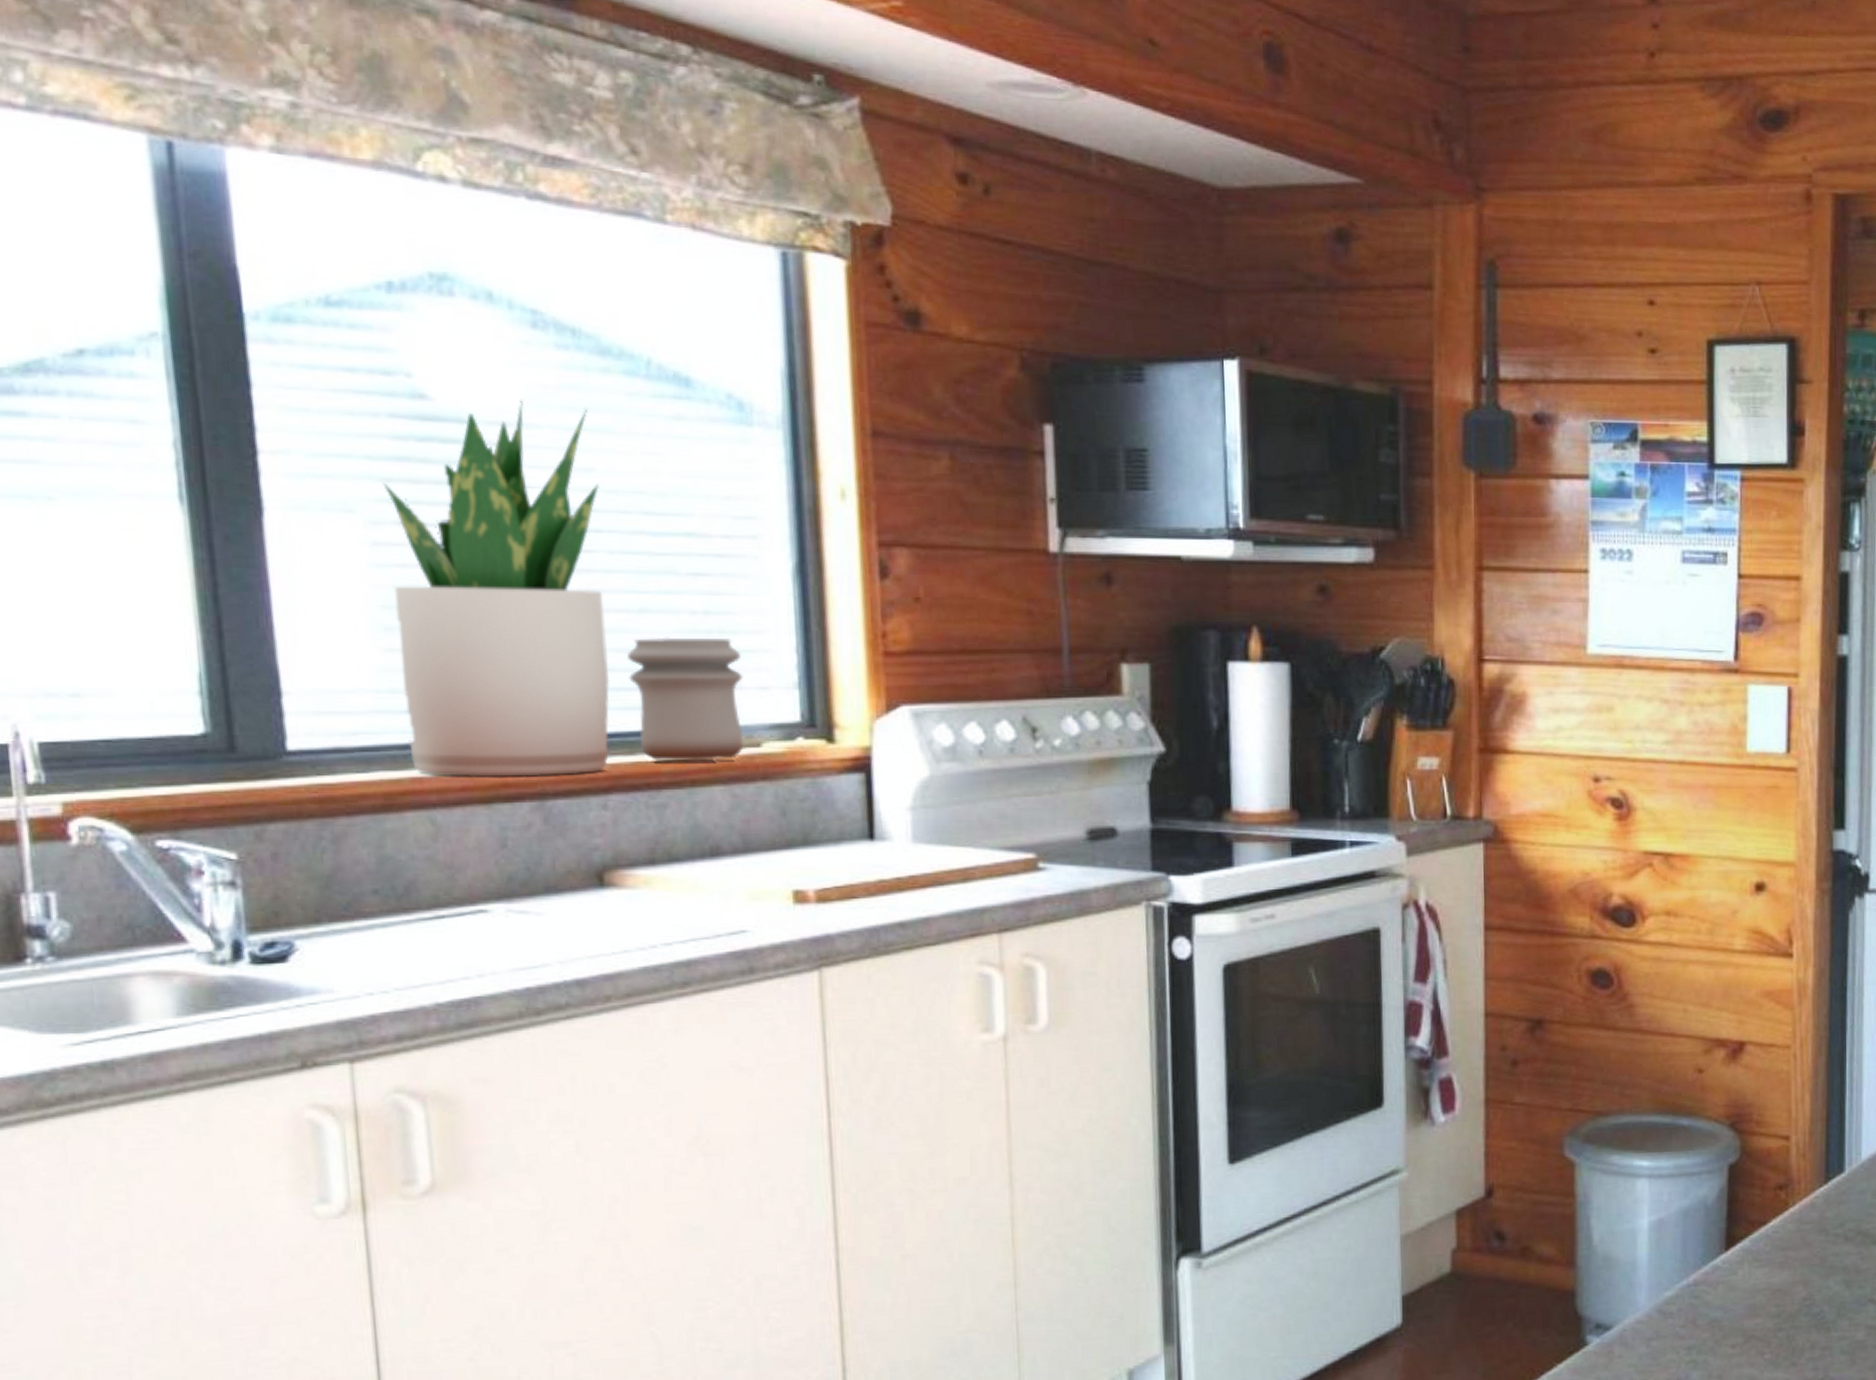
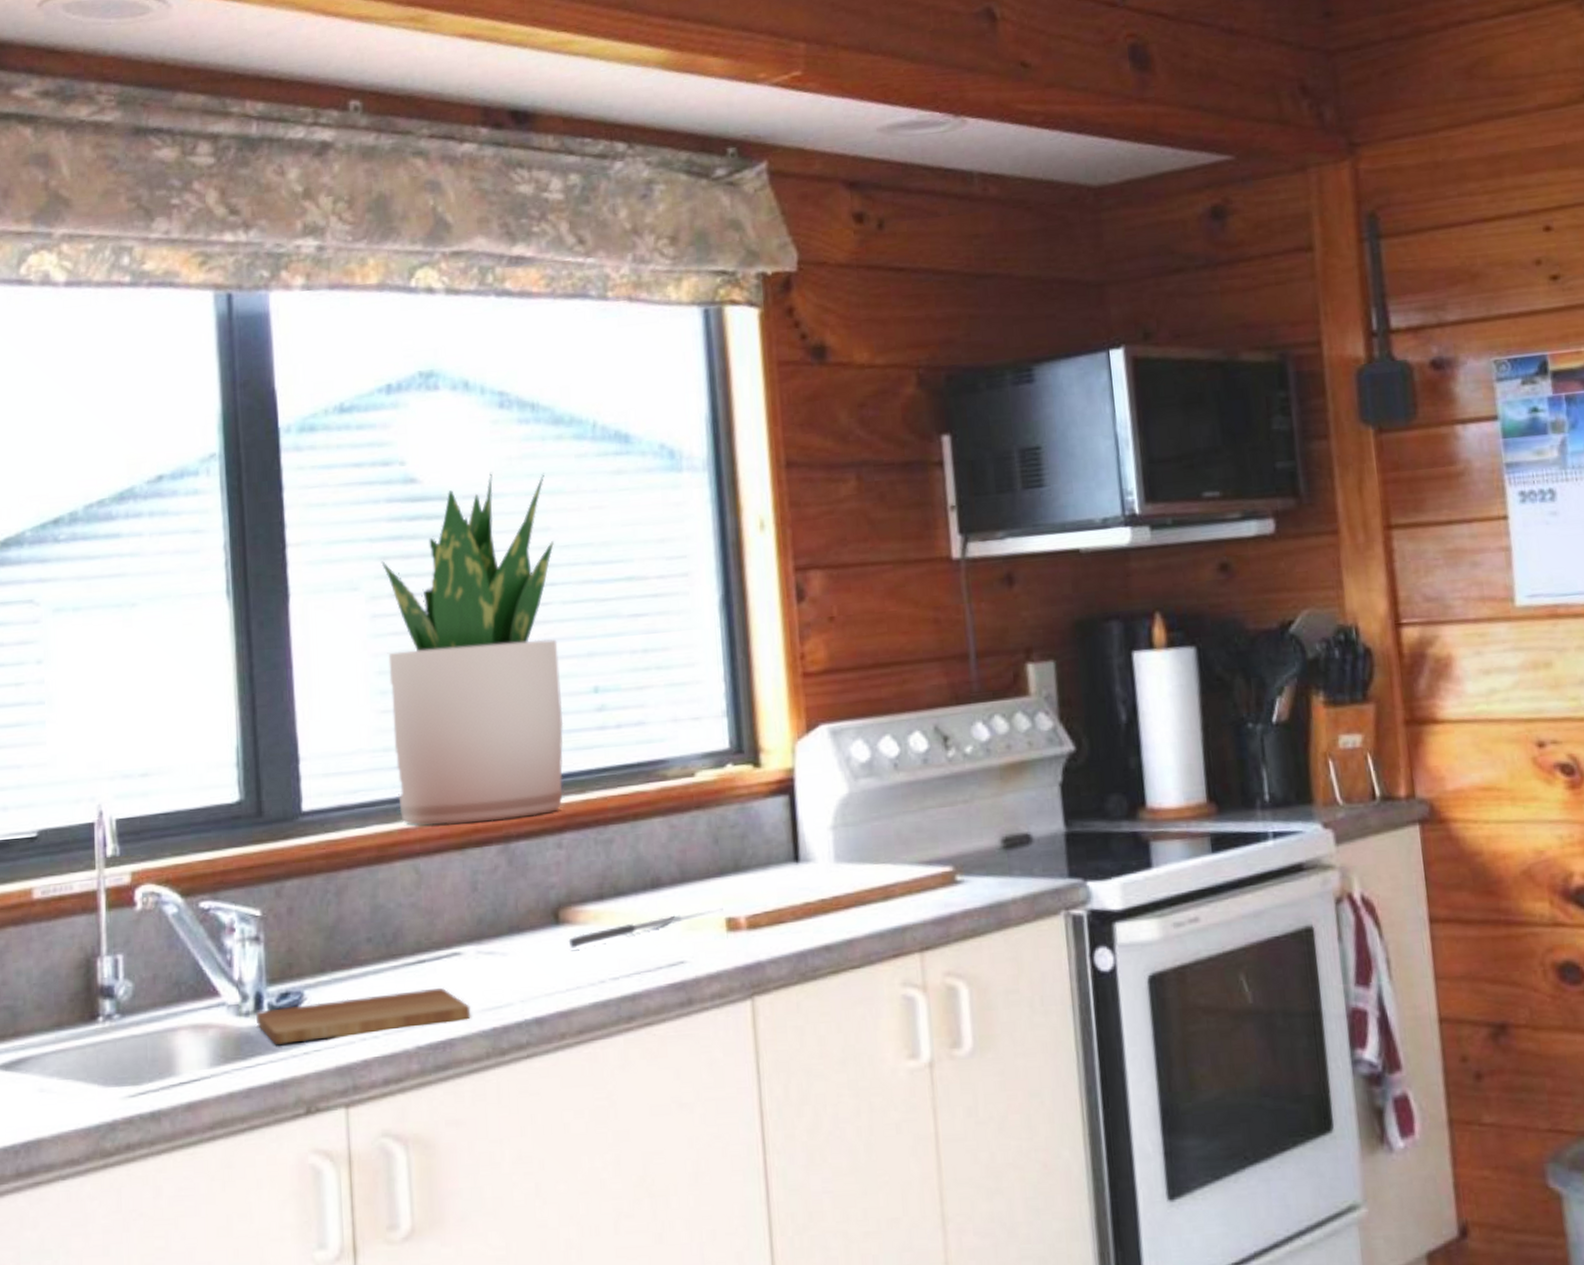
cutting board: none [234,944,500,996] -> present [256,987,471,1045]
kitchen knife: none [614,880,790,912] -> present [568,908,723,949]
jar: present [627,637,744,761] -> none [578,674,680,797]

